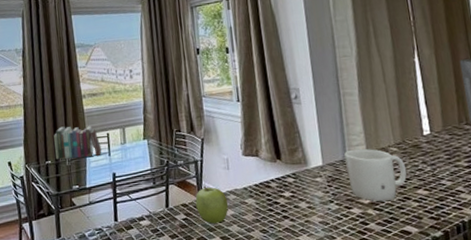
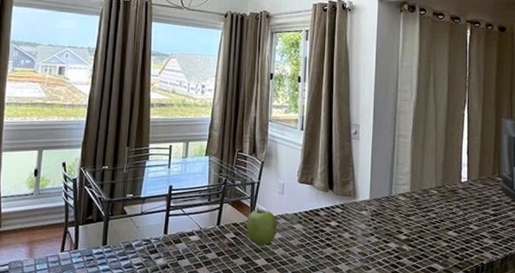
books: present [54,126,102,159] -> none [113,133,162,168]
mug: present [344,148,407,202] -> none [390,188,442,239]

